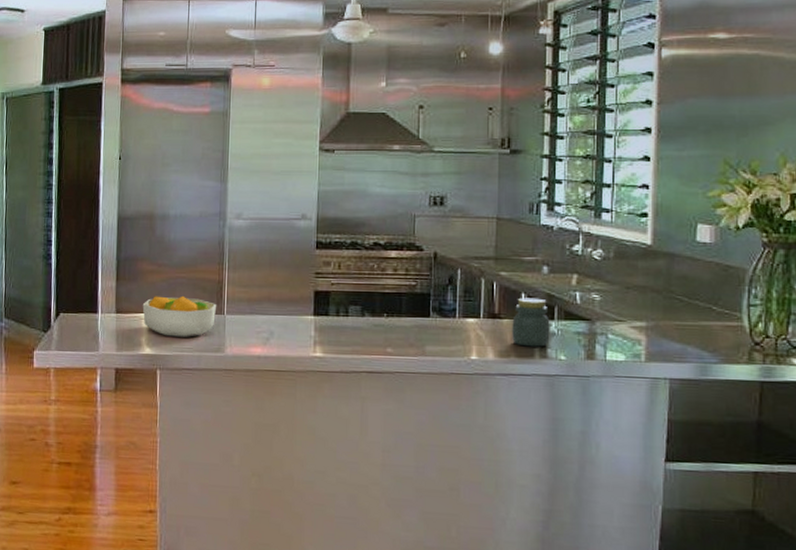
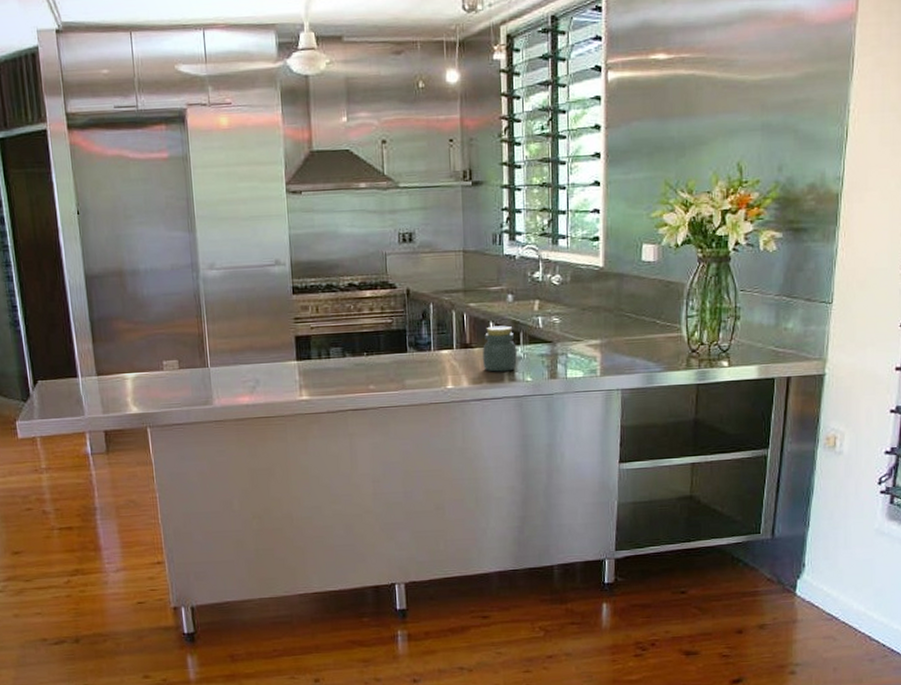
fruit bowl: present [142,295,217,337] -> none [123,352,200,394]

